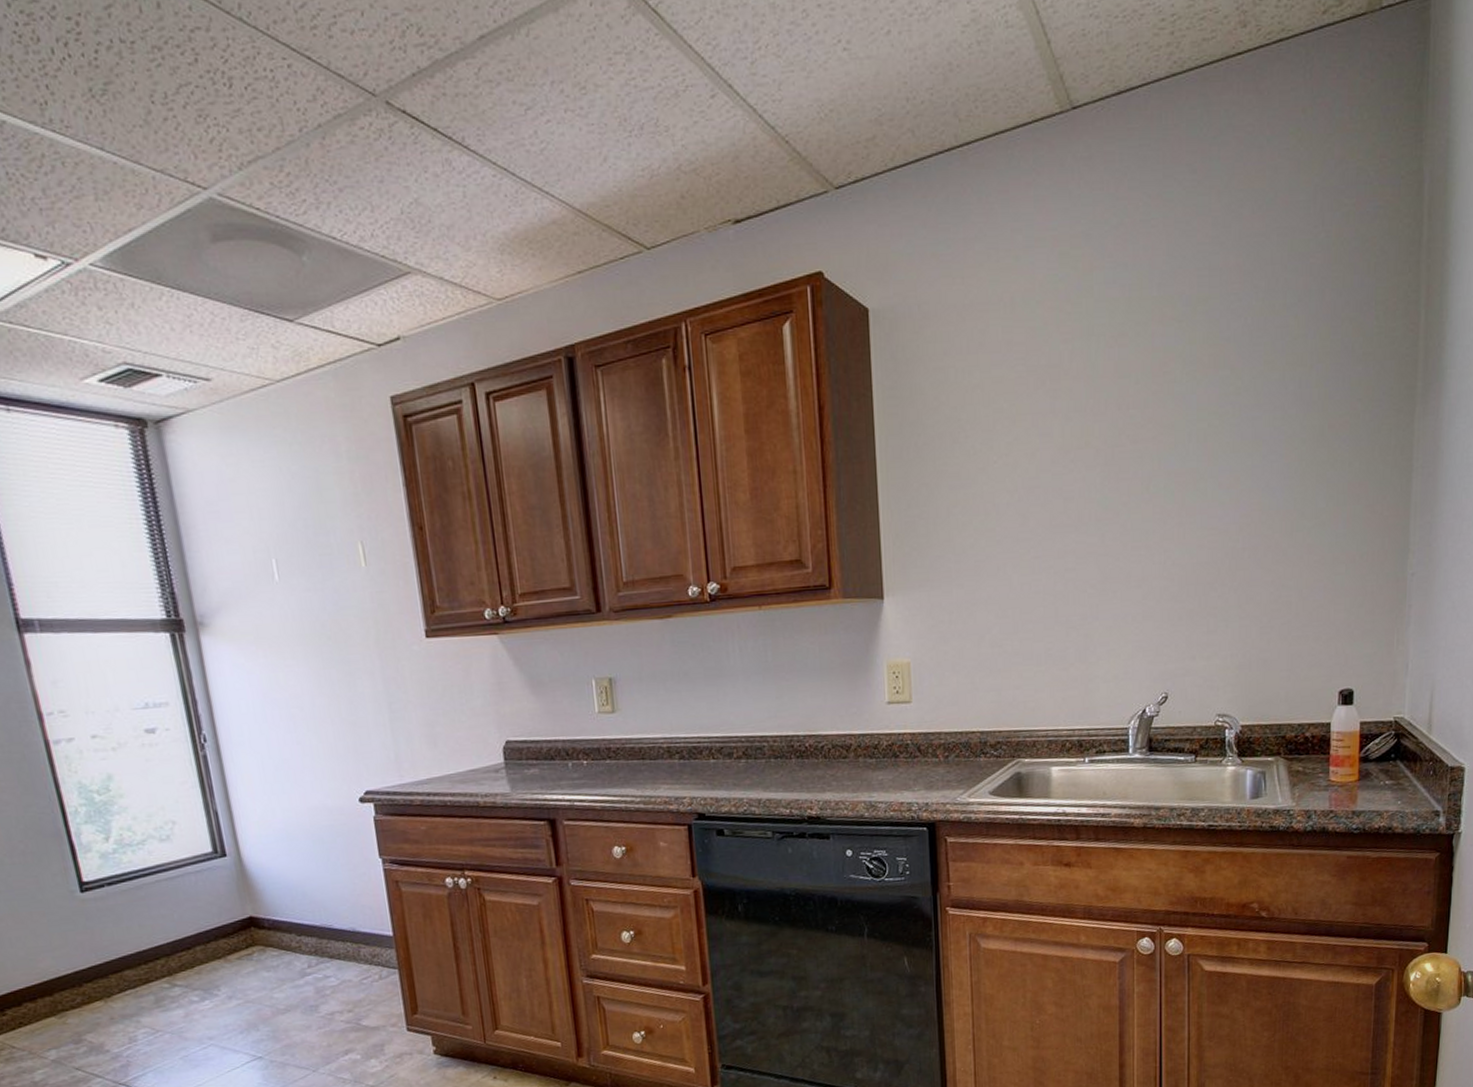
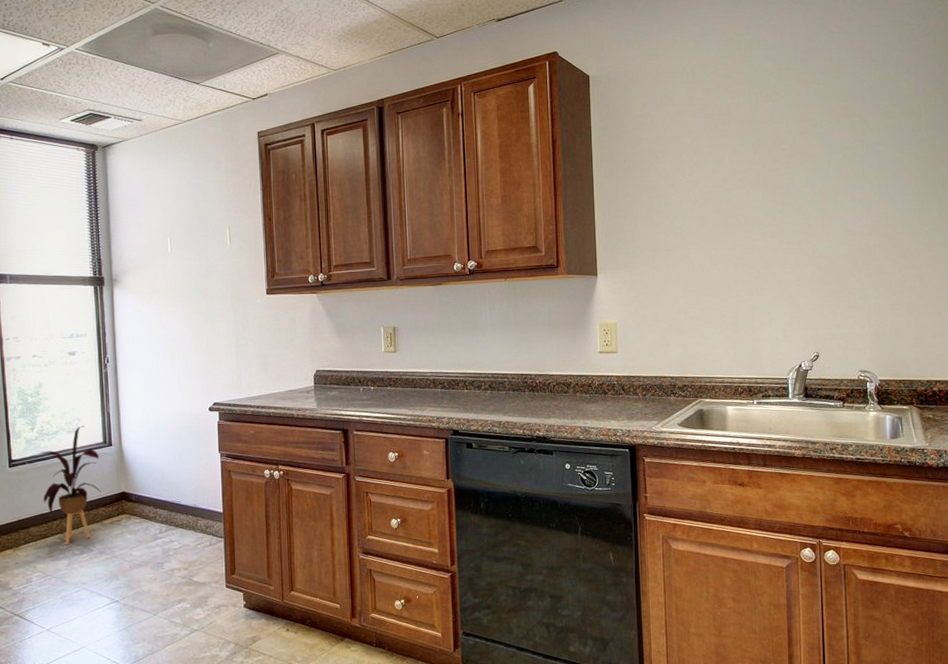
house plant: none [109,830,219,991] -> present [30,425,101,545]

